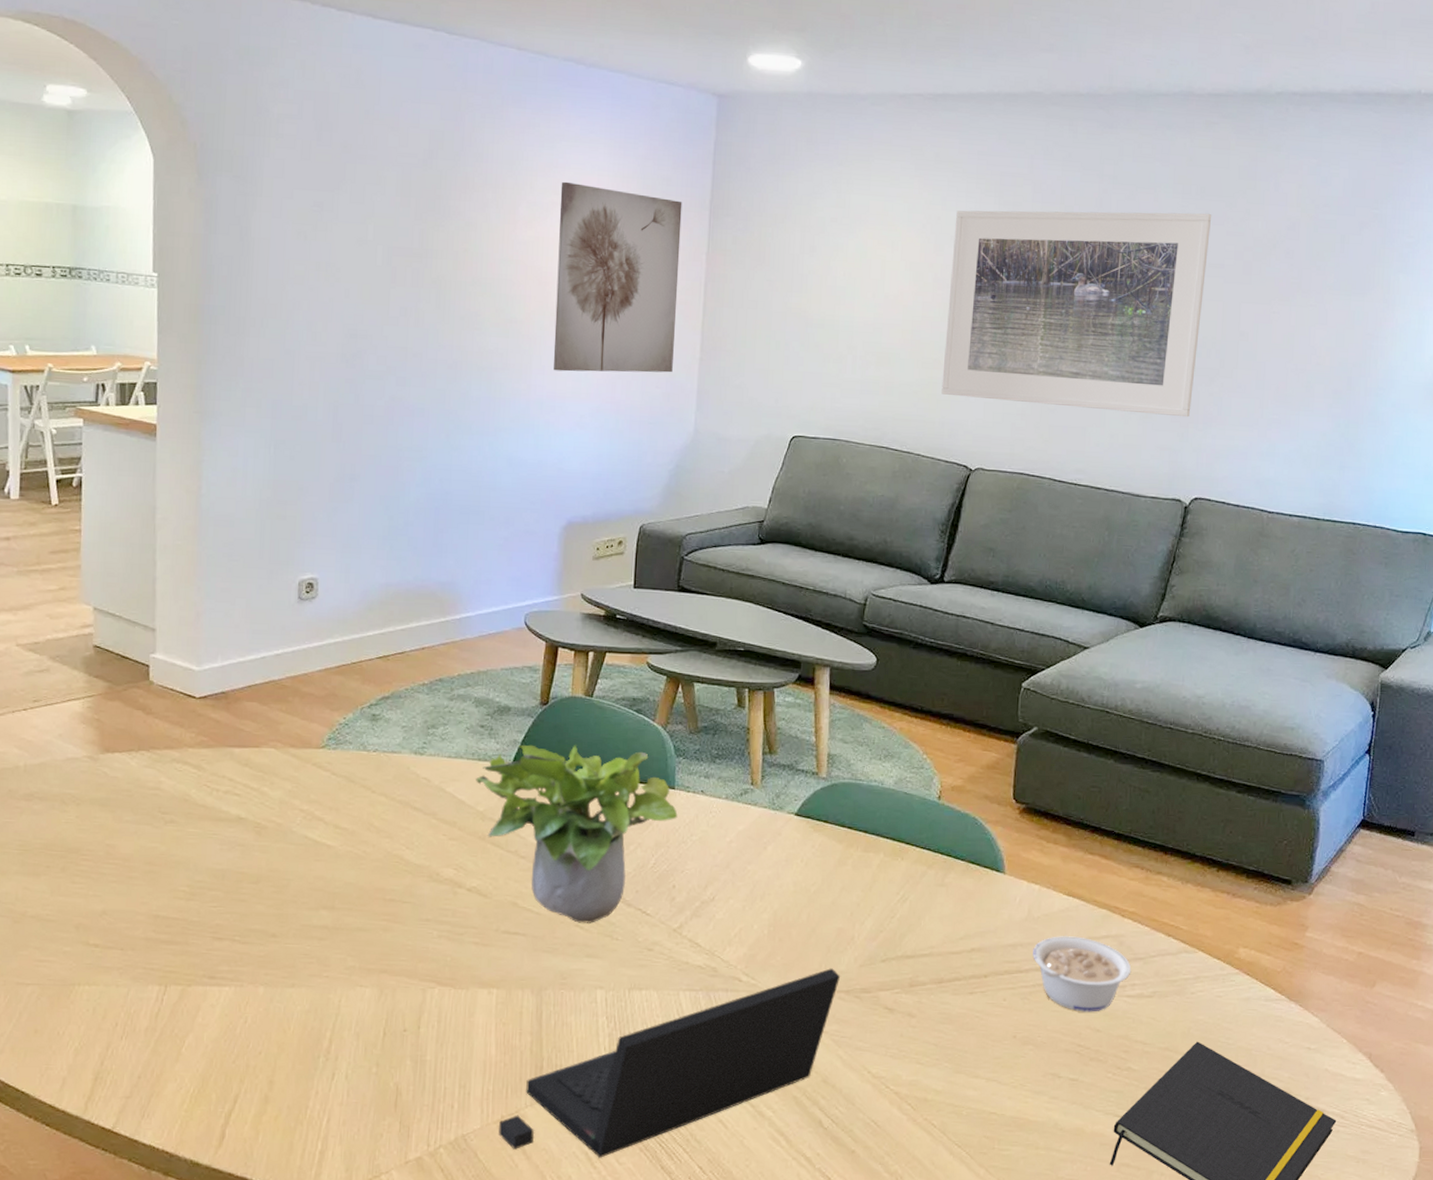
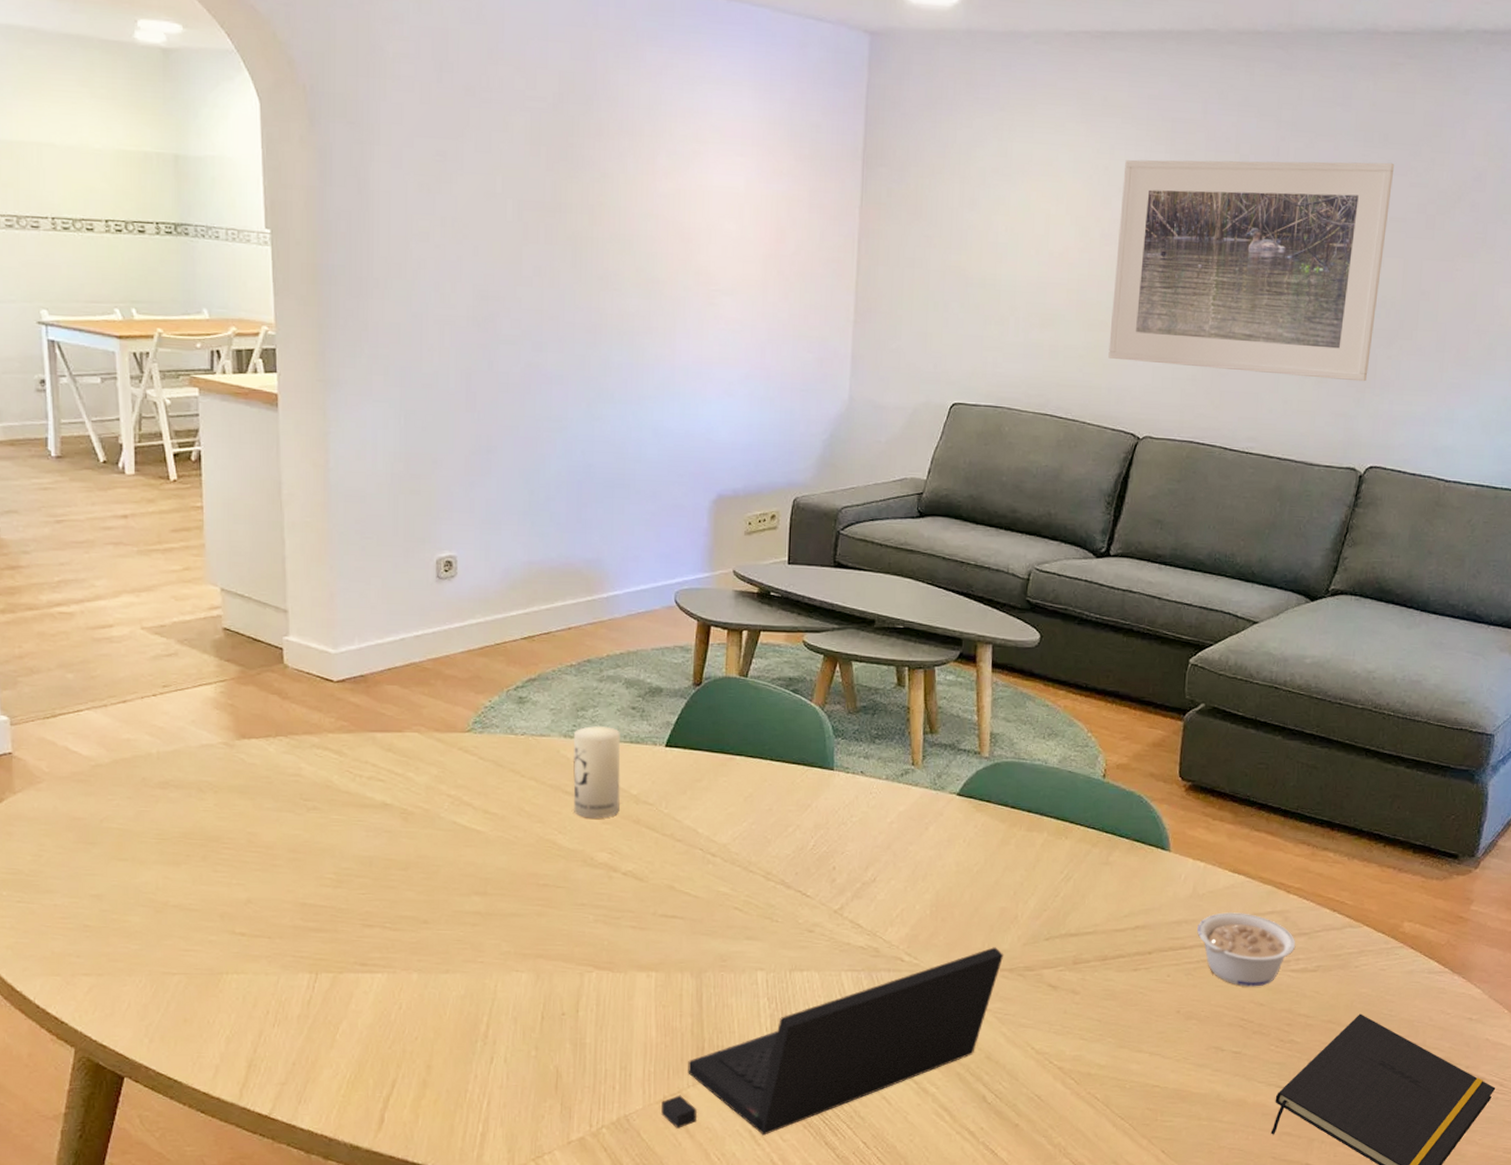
candle: none [421,743,469,835] -> present [572,726,621,819]
potted plant: present [476,744,678,923] -> none [628,726,837,906]
wall art: present [553,181,682,373] -> none [698,128,833,337]

